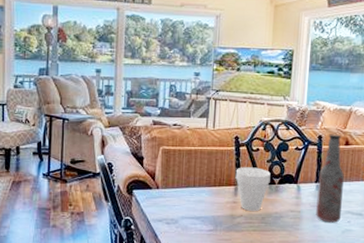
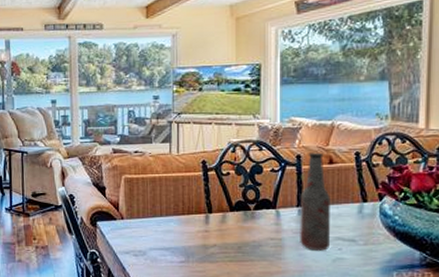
cup: present [235,167,271,211] -> none [205,193,244,240]

